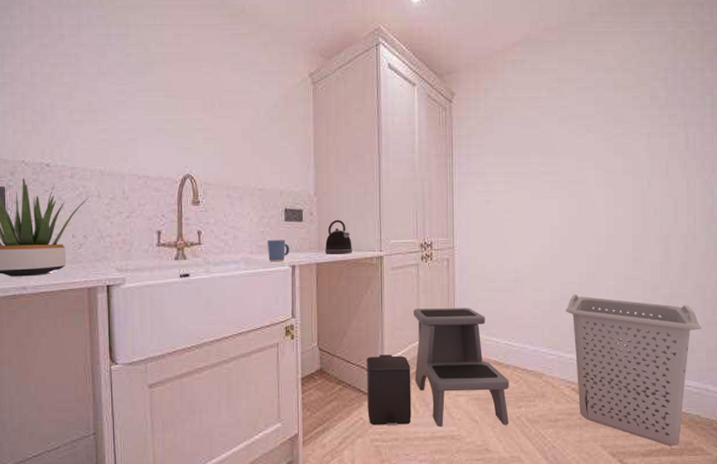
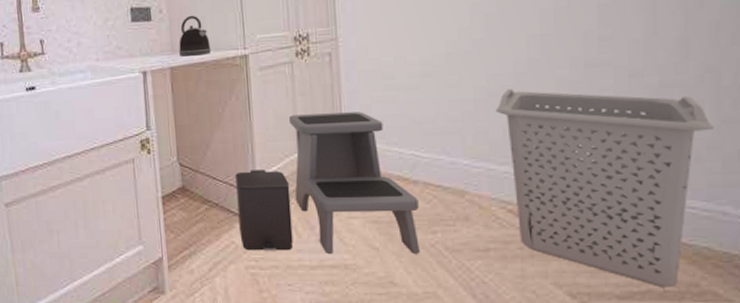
mug: present [267,240,290,261] -> none [113,43,140,68]

